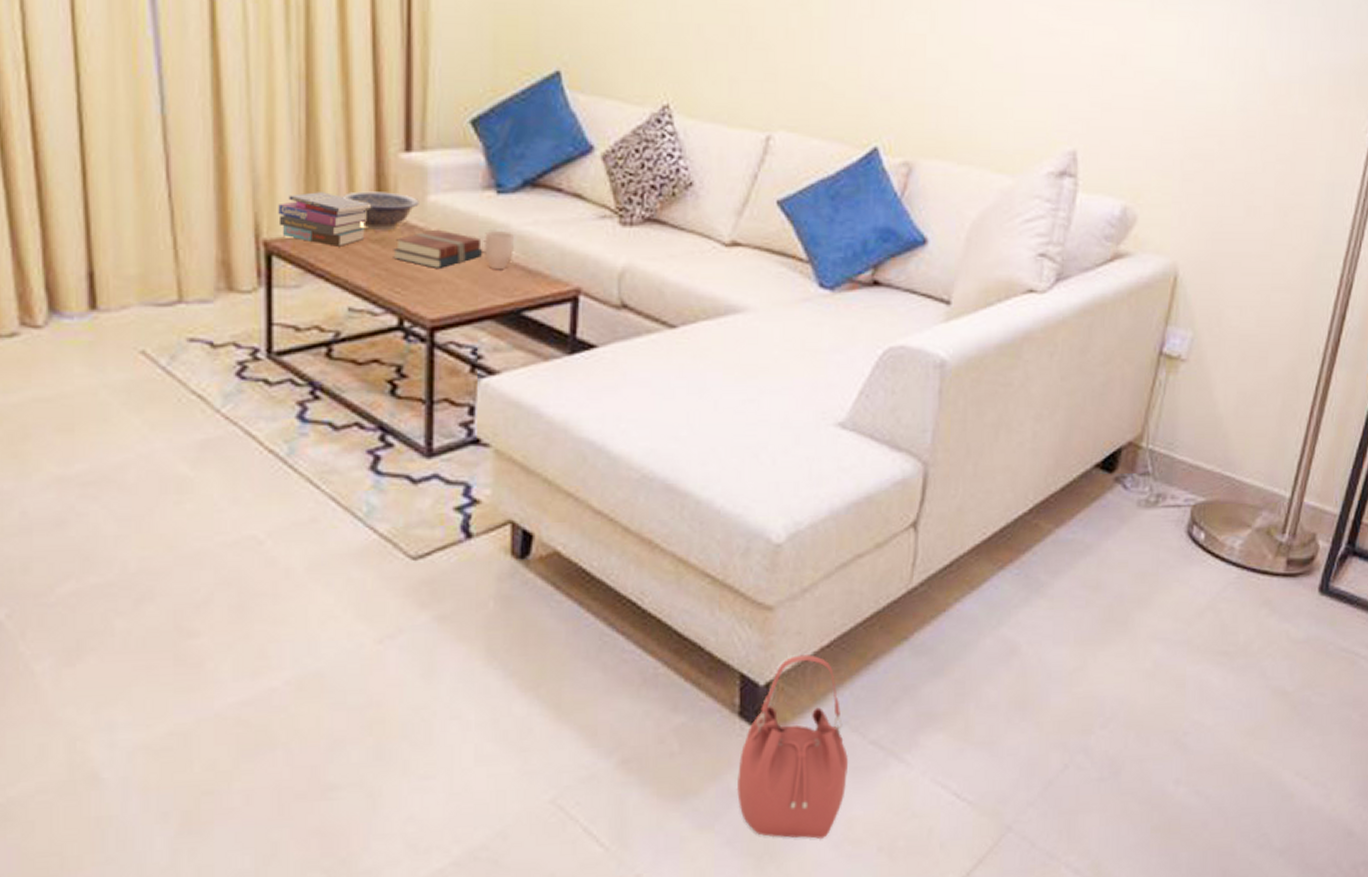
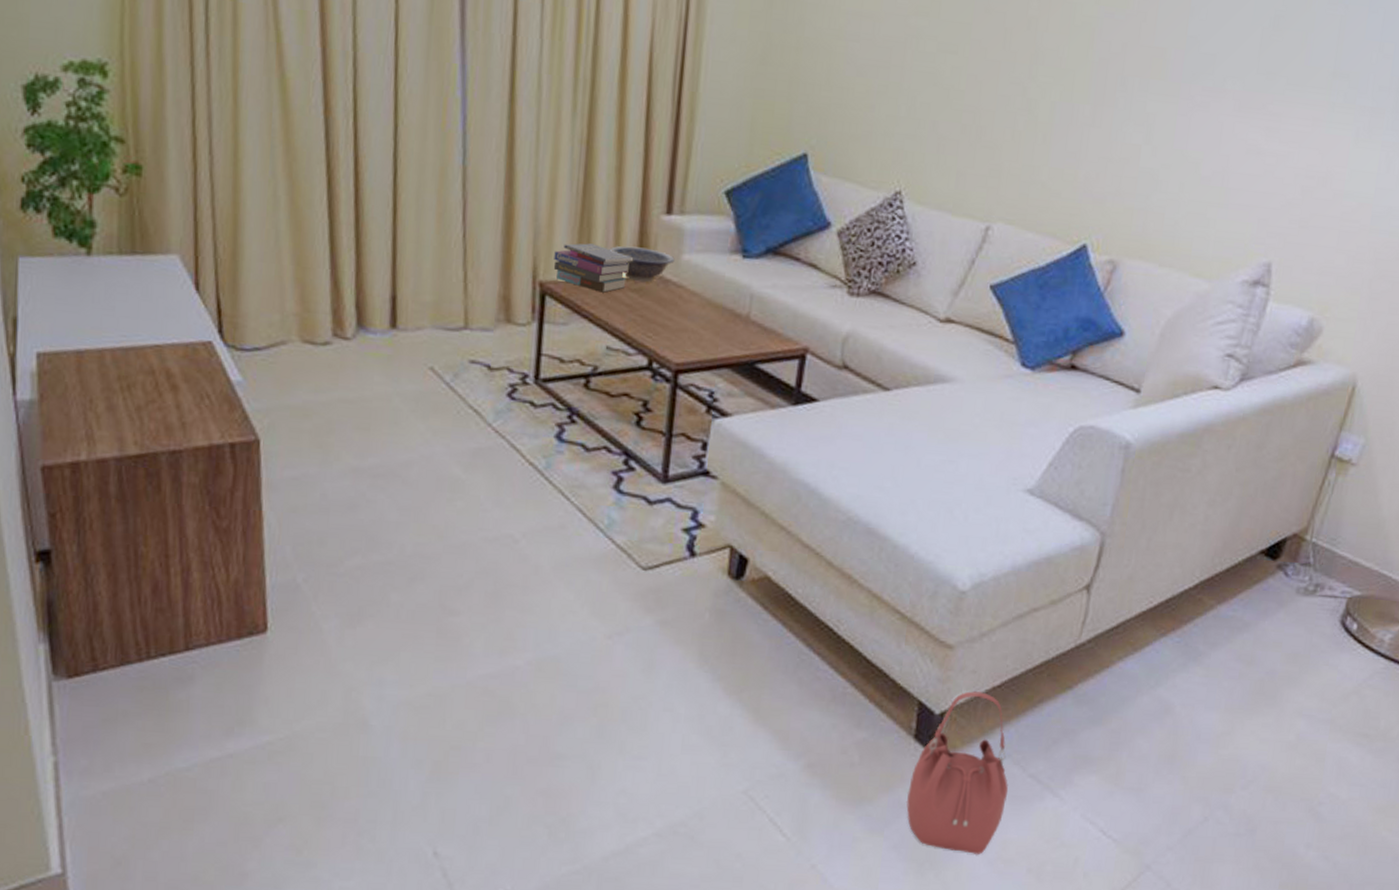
books: present [393,229,483,268] -> none [648,284,726,319]
mug: present [485,231,514,270] -> none [727,290,754,326]

